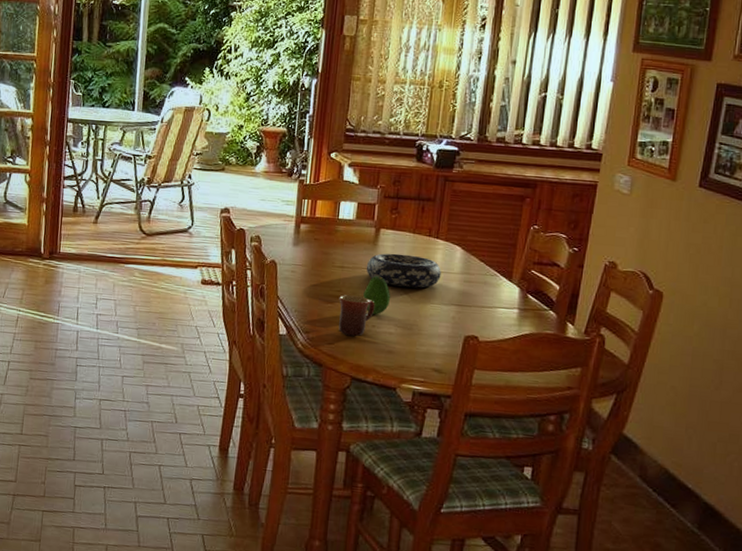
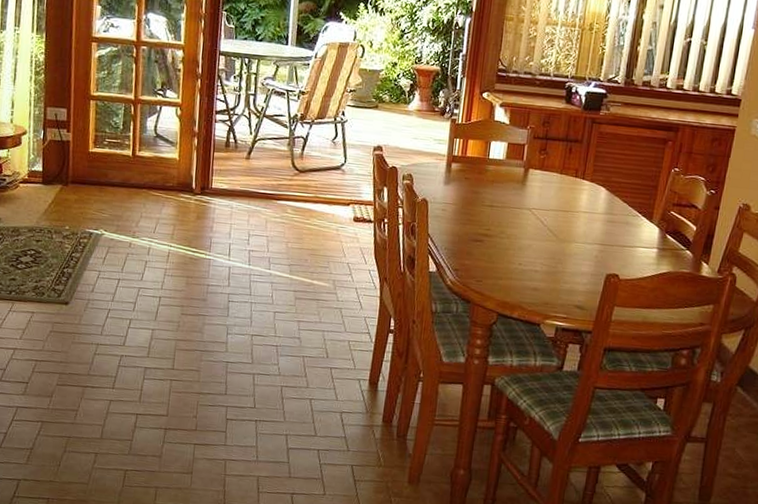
mug: present [339,295,375,337] -> none [487,233,523,274]
fruit: present [363,275,391,315] -> none [511,215,538,254]
decorative bowl: present [366,253,441,288] -> none [514,193,586,228]

